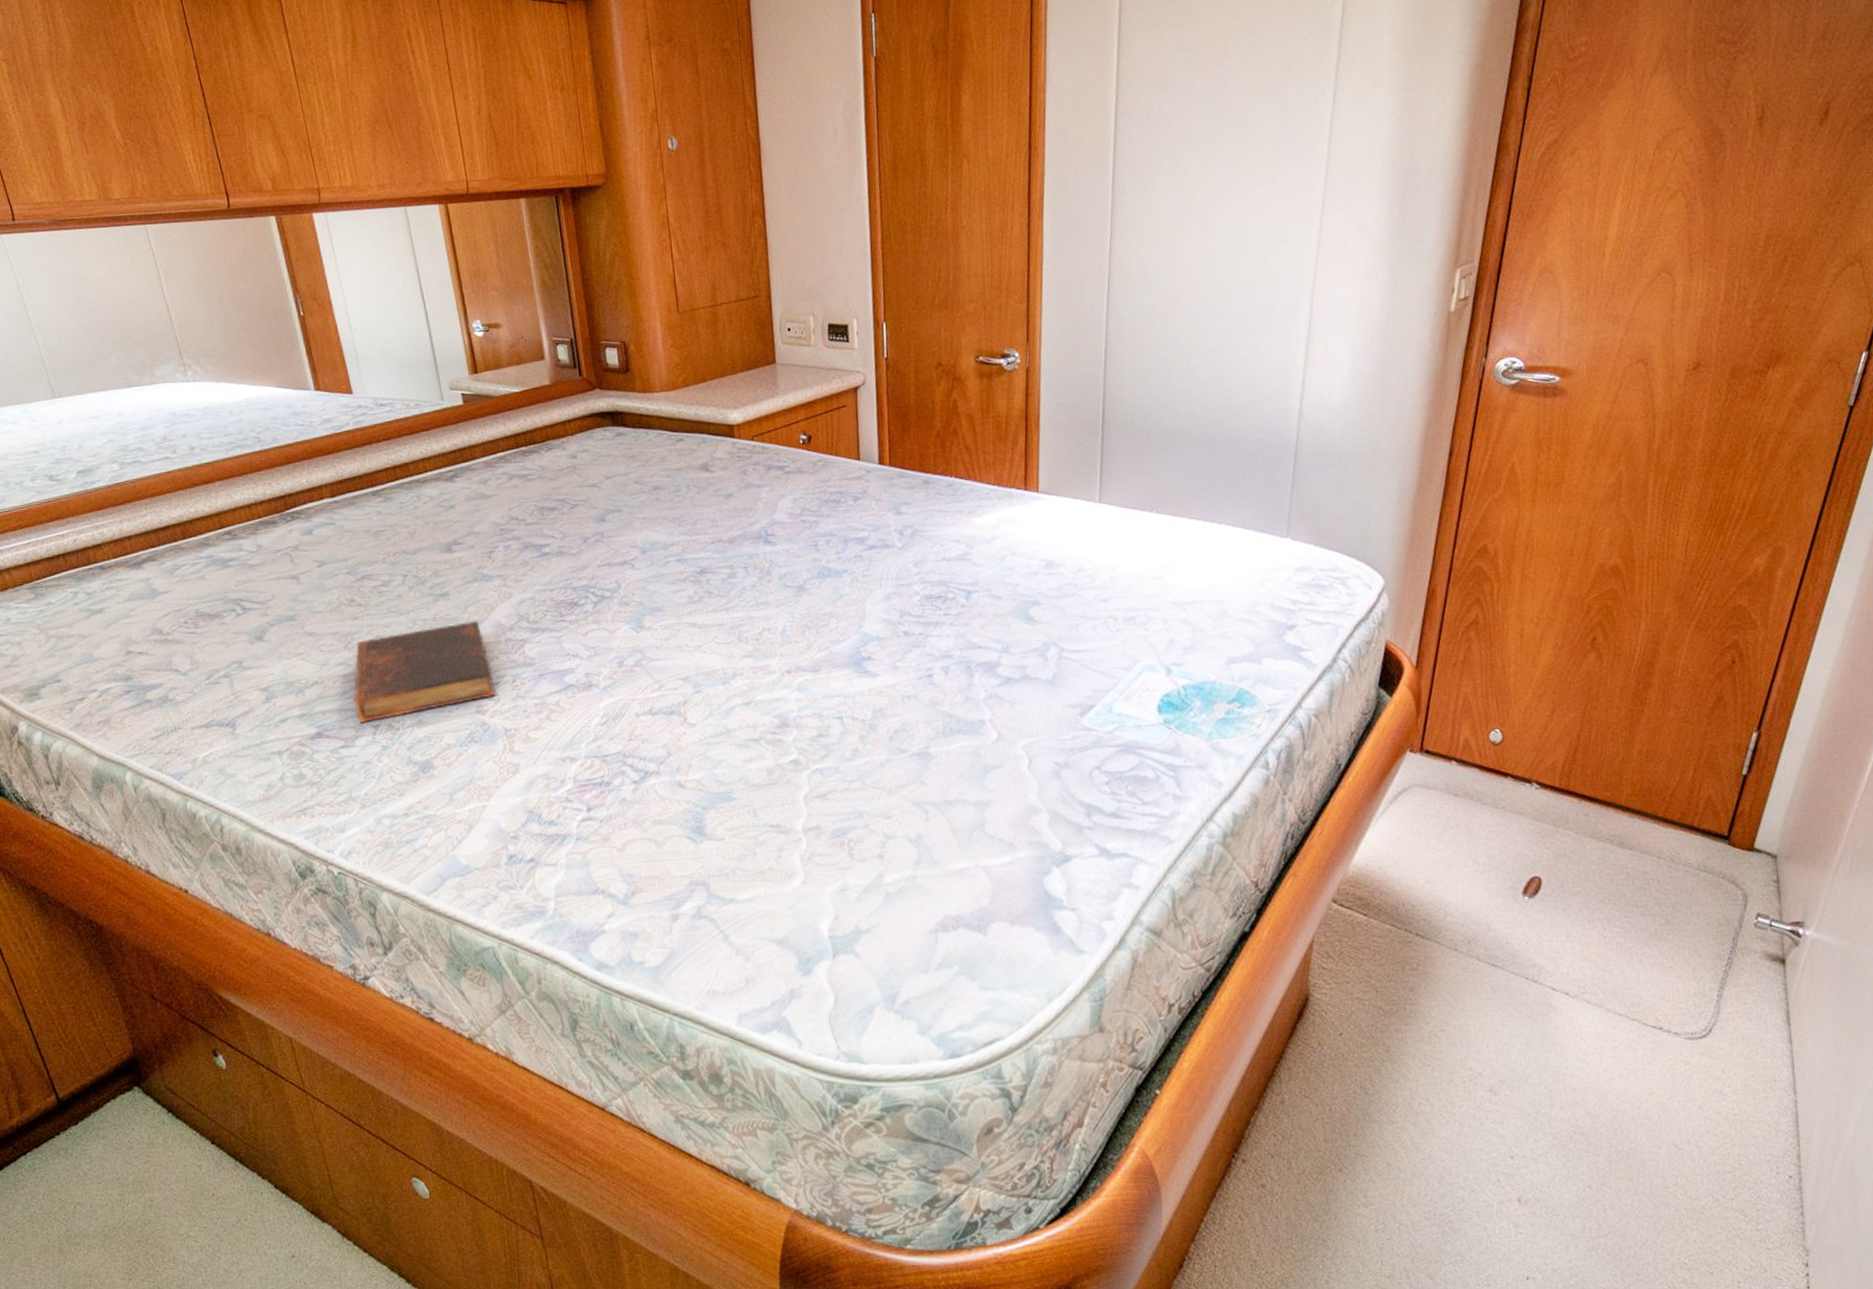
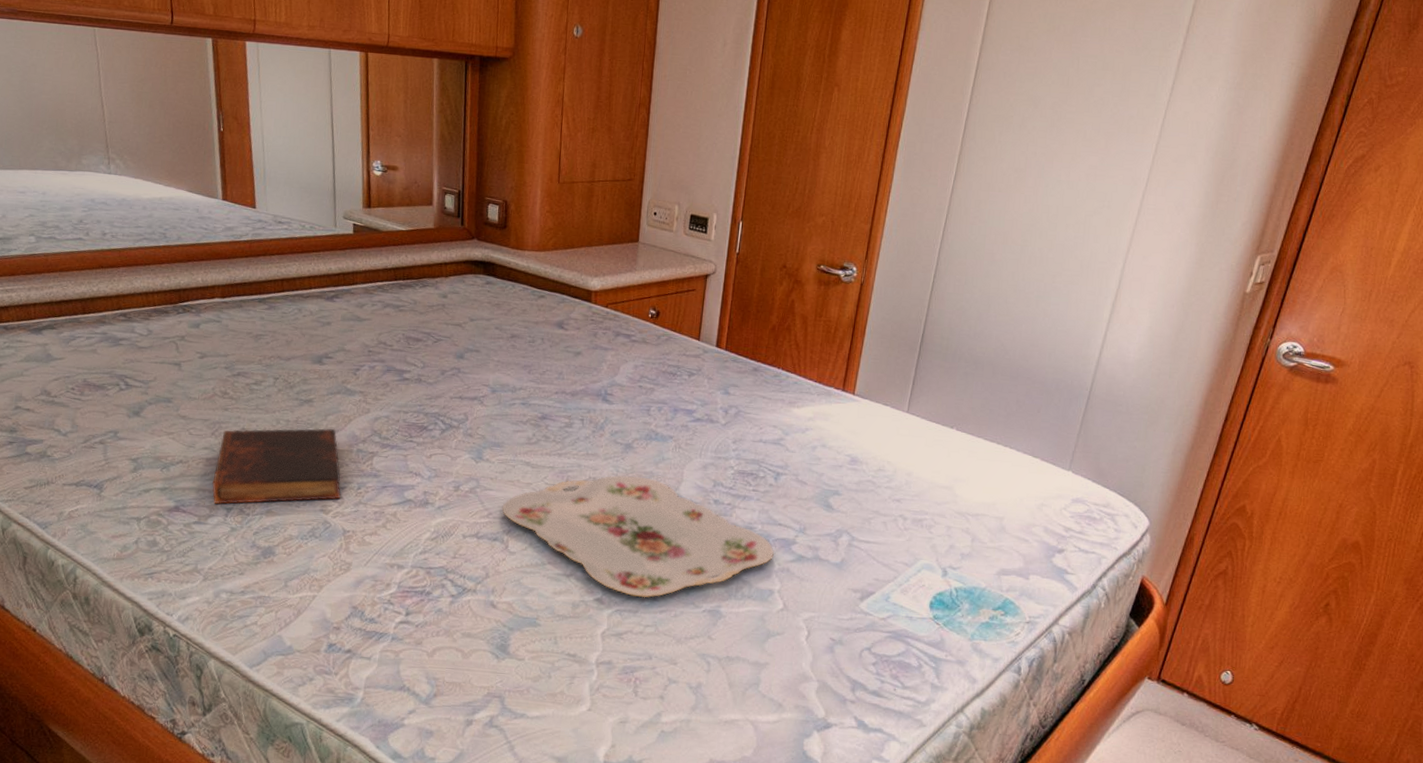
serving tray: none [673,619,979,751] -> present [501,475,775,598]

